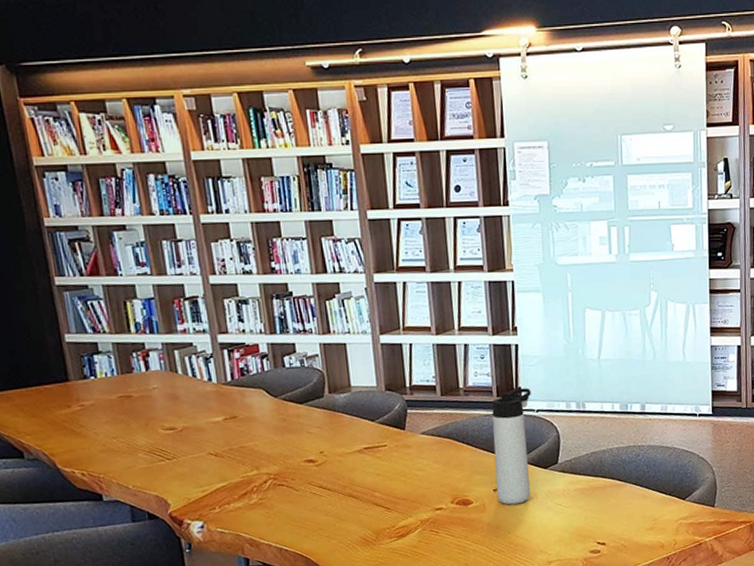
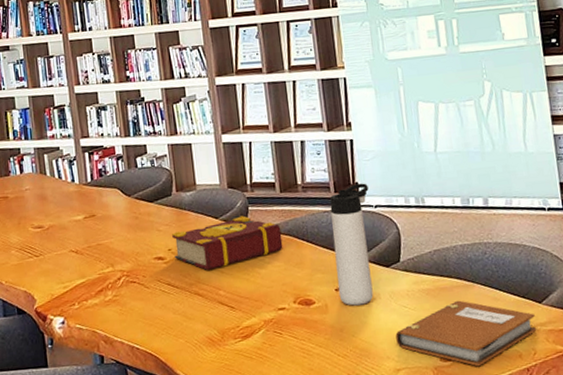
book: none [324,418,442,473] -> present [172,215,283,270]
notebook: none [549,498,679,557] -> present [395,300,537,367]

